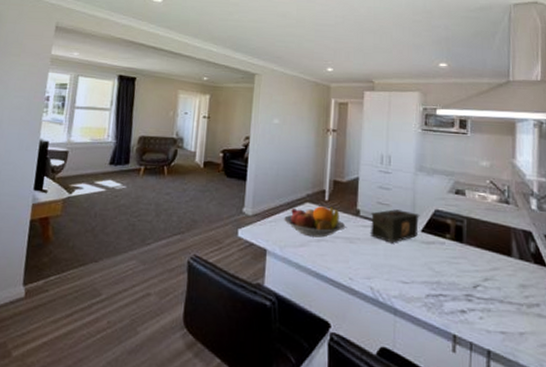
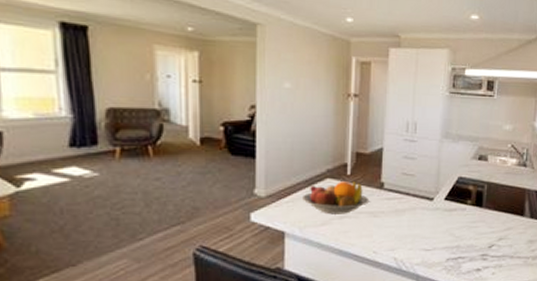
ammunition box: present [371,209,420,243] -> none [395,179,444,214]

